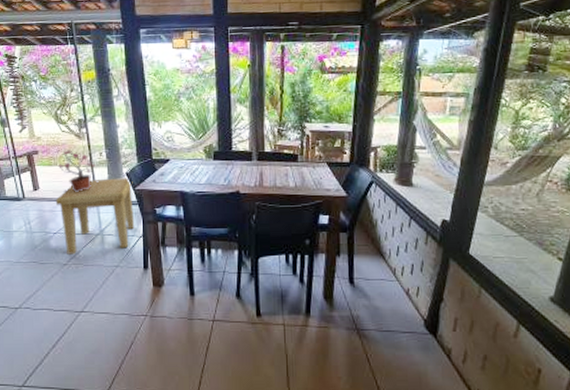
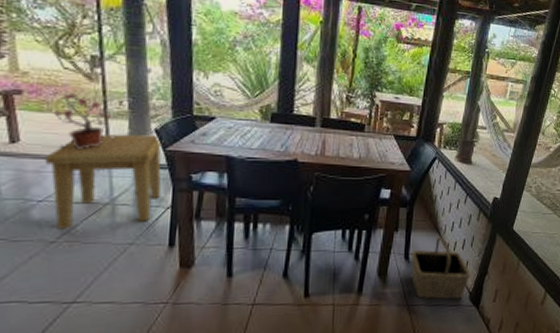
basket: none [356,262,424,326] -> present [411,238,471,300]

